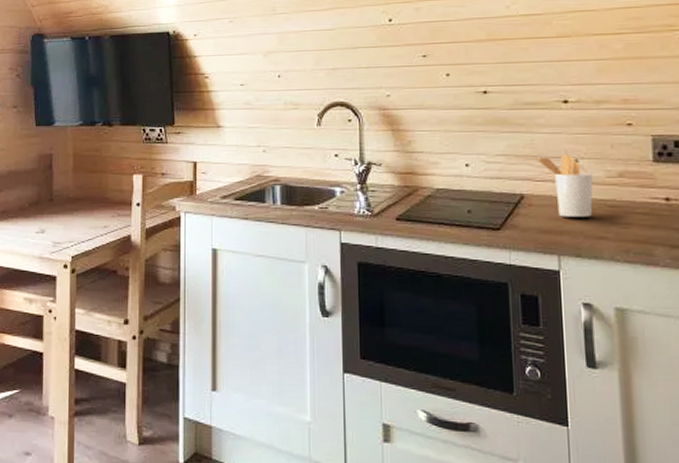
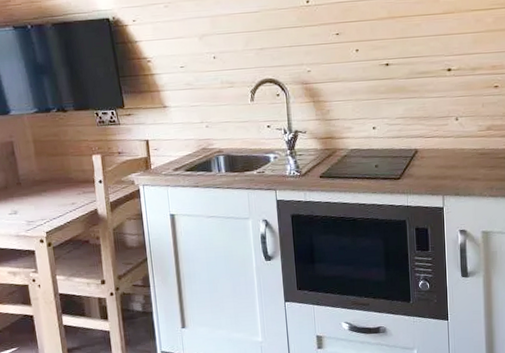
utensil holder: present [535,154,593,217] -> none [426,114,469,165]

